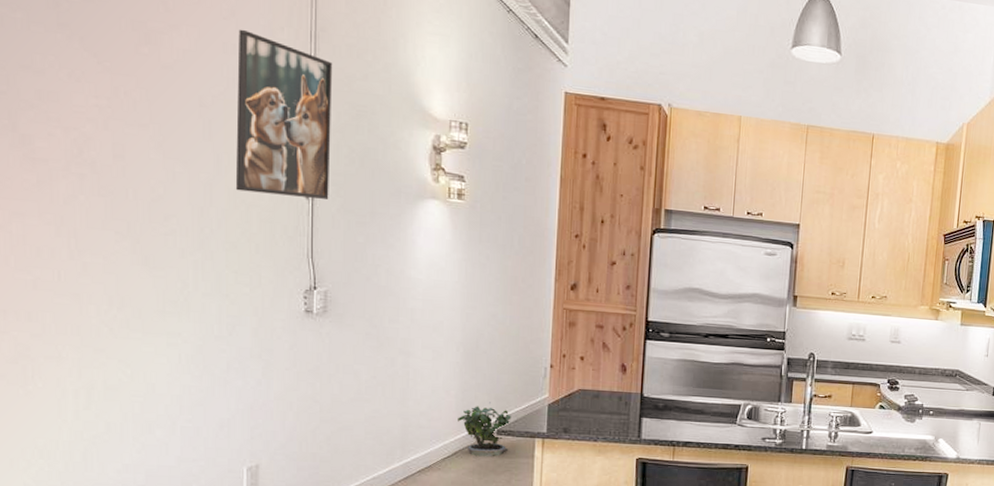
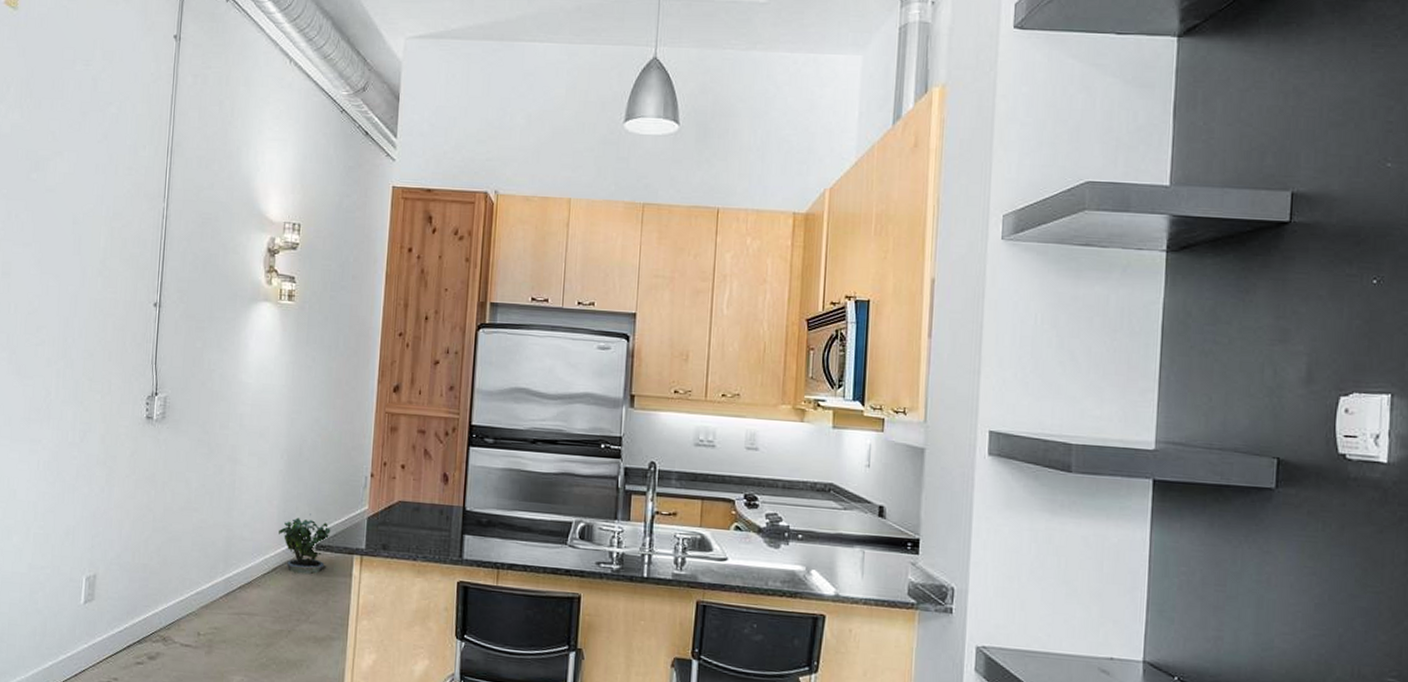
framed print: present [235,29,333,199] -> none [96,150,184,306]

